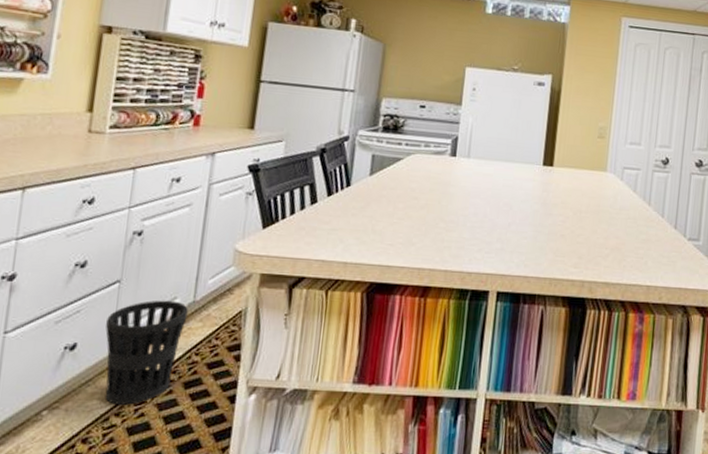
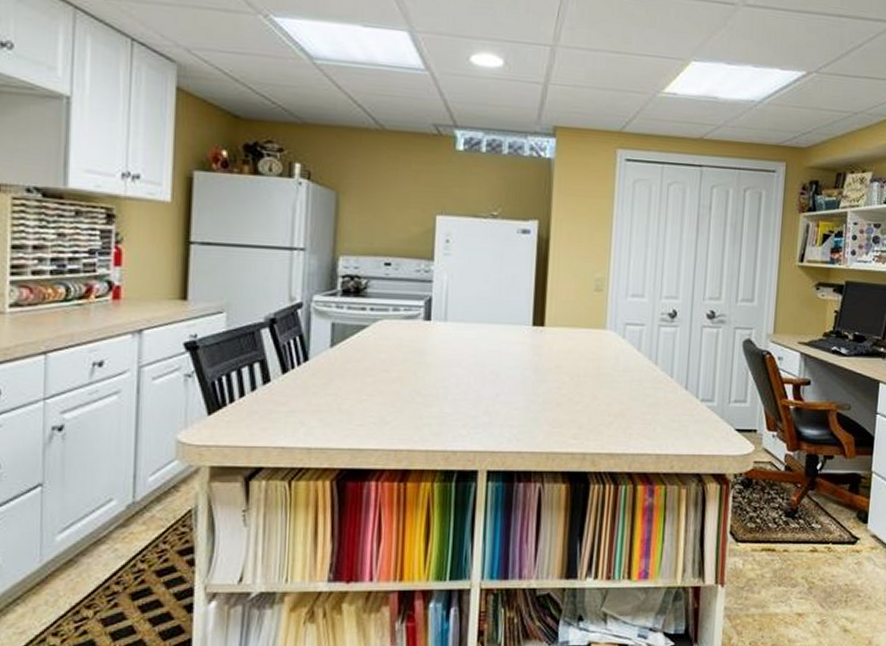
wastebasket: present [105,300,188,405] -> none [31,503,127,623]

